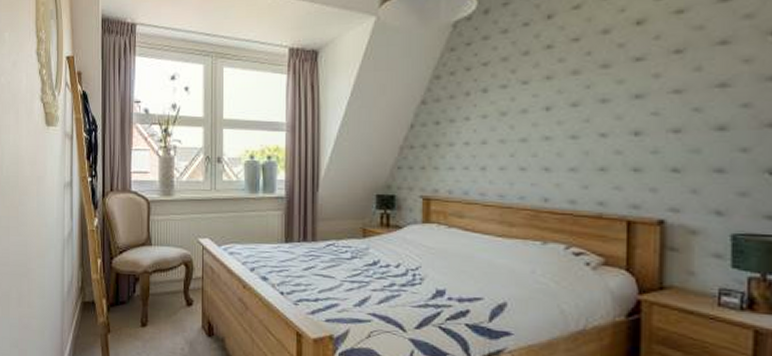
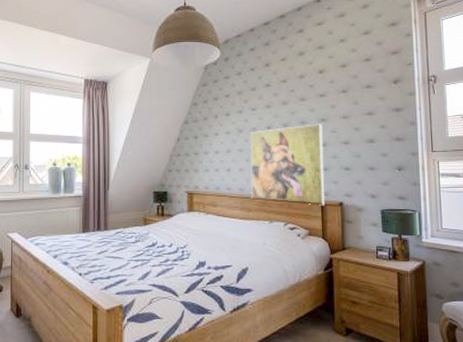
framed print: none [516,102,637,224] -> present [250,124,325,206]

